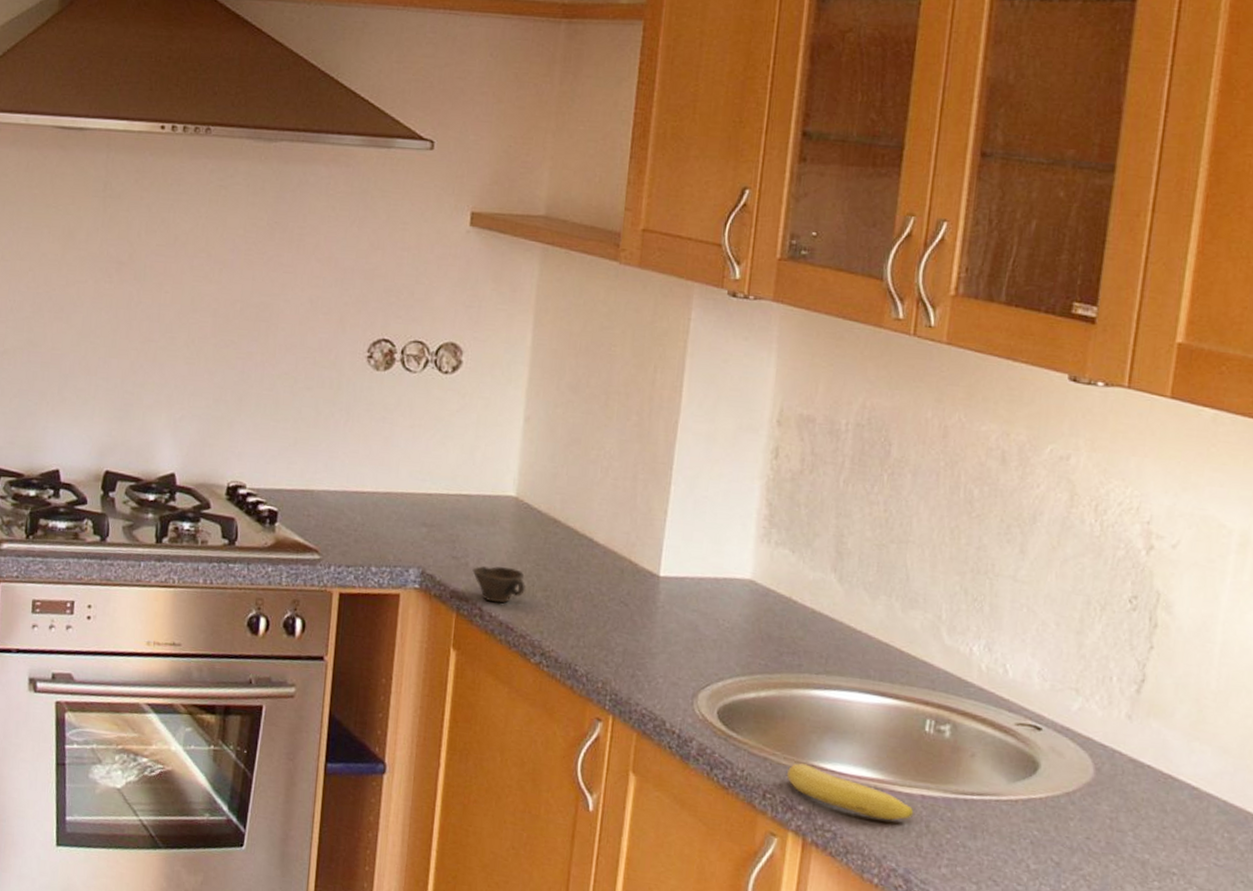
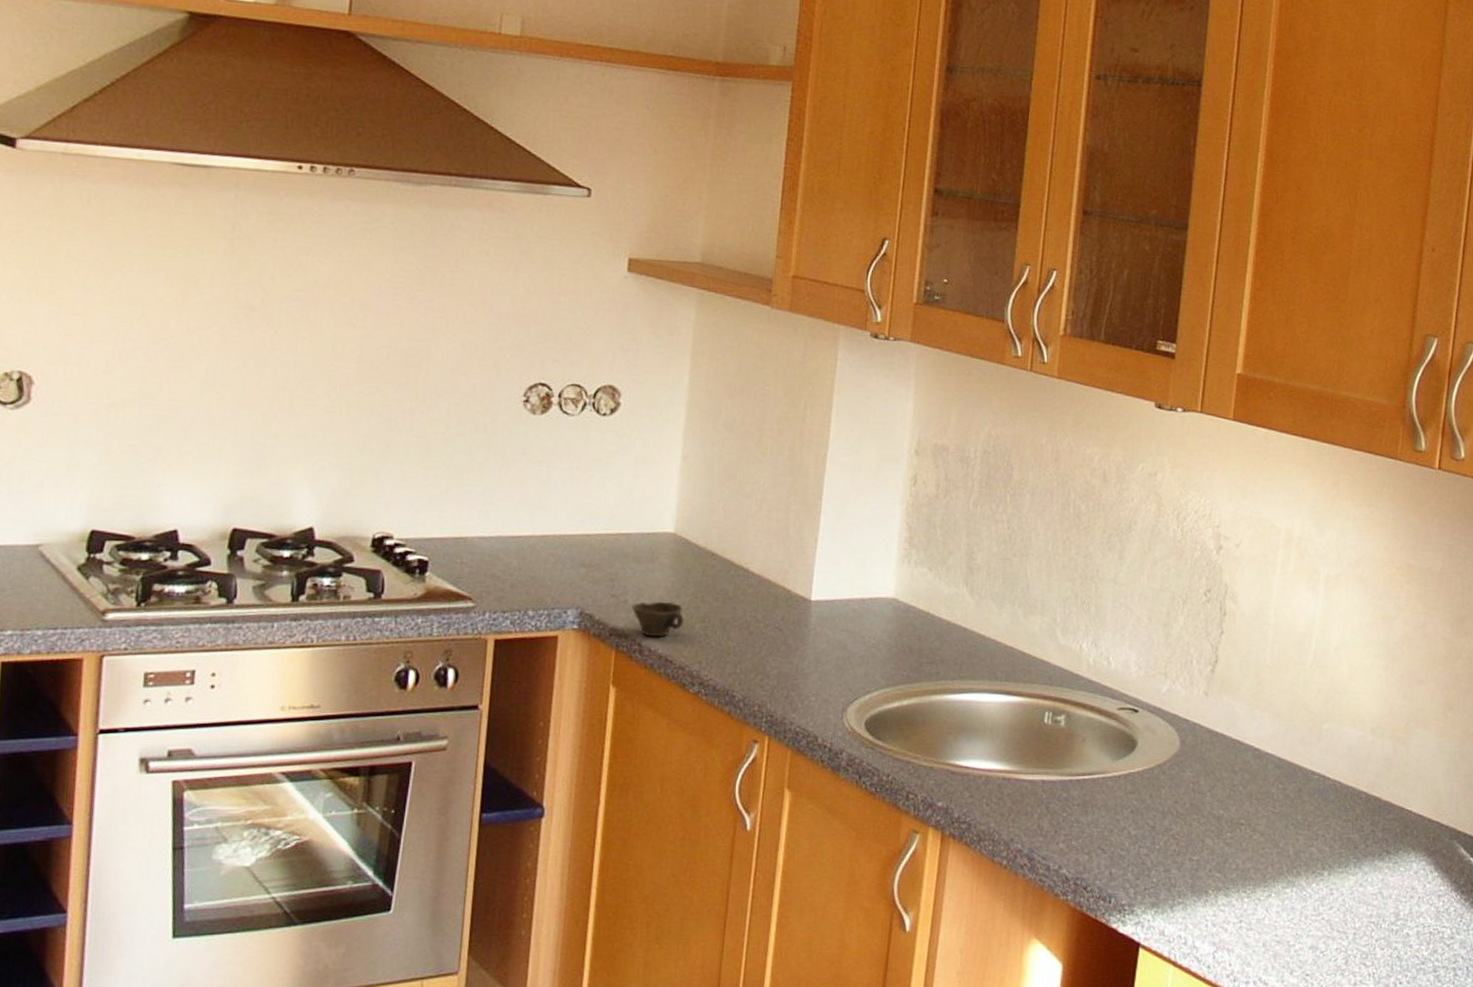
fruit: present [786,763,914,821] -> none [926,763,1036,807]

